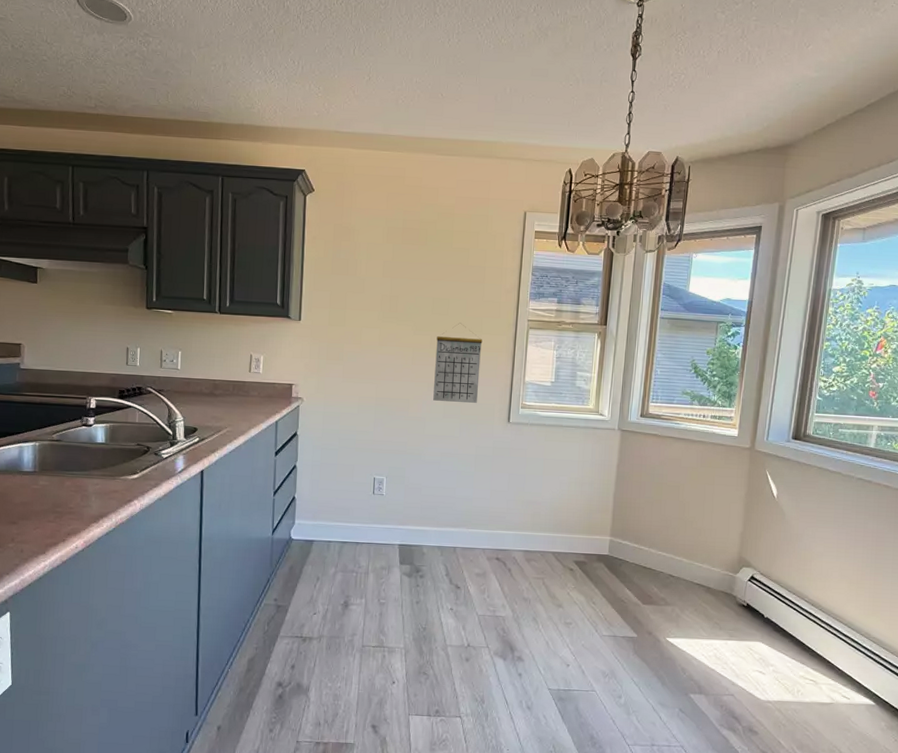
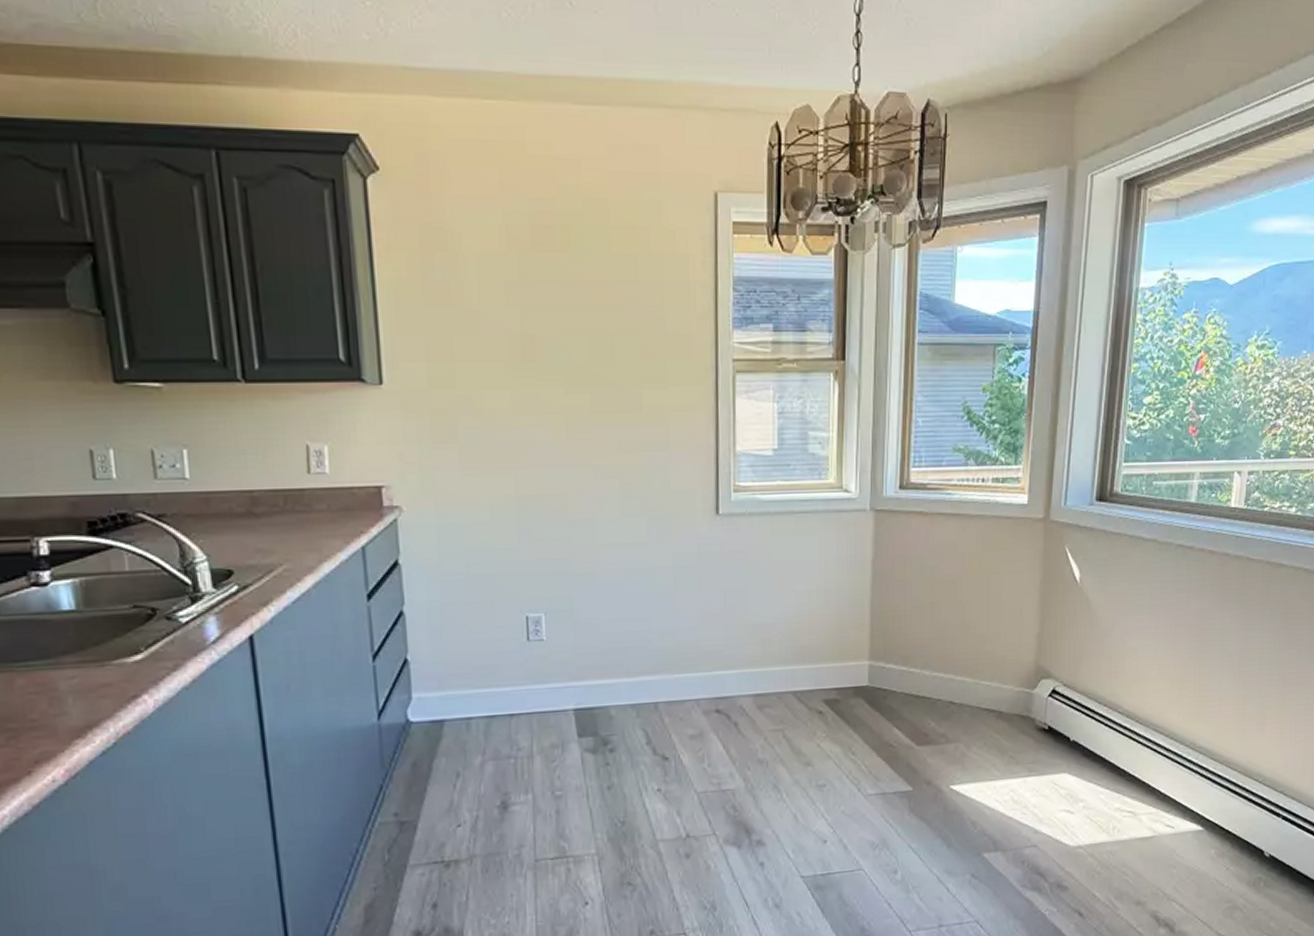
calendar: present [433,323,483,403] -> none [600,370,670,492]

